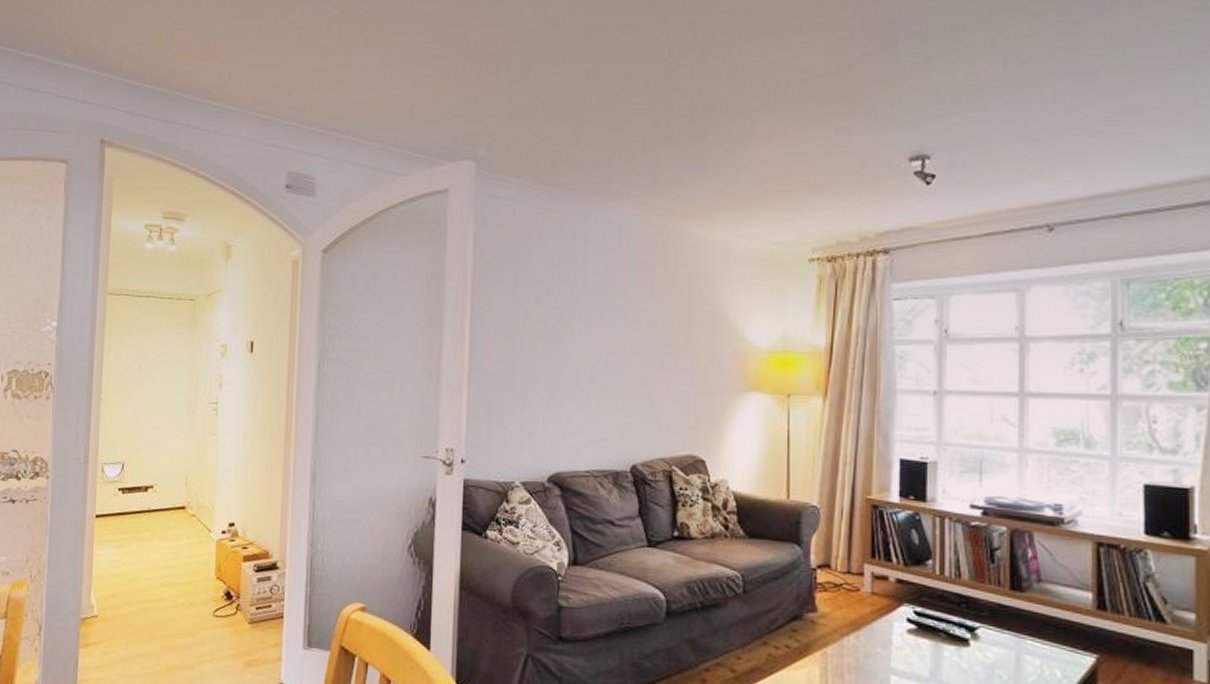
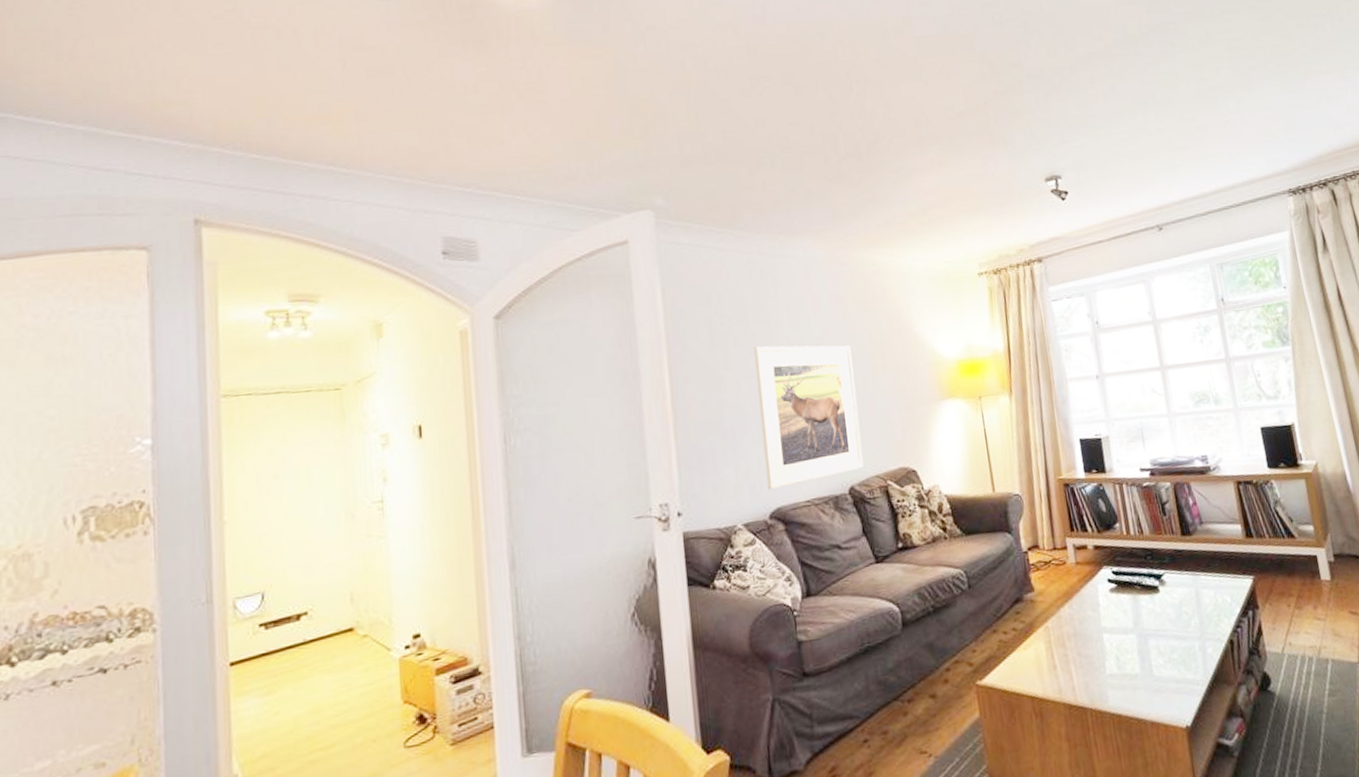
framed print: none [549,308,654,454] -> present [754,345,864,490]

